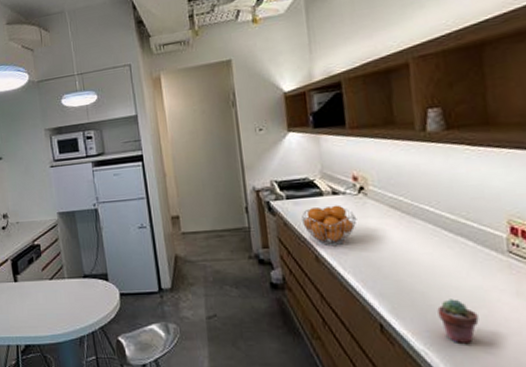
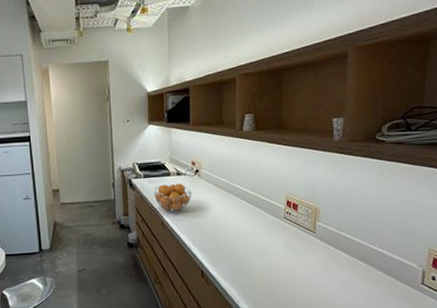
potted succulent: present [437,299,479,343] -> none [239,251,263,281]

